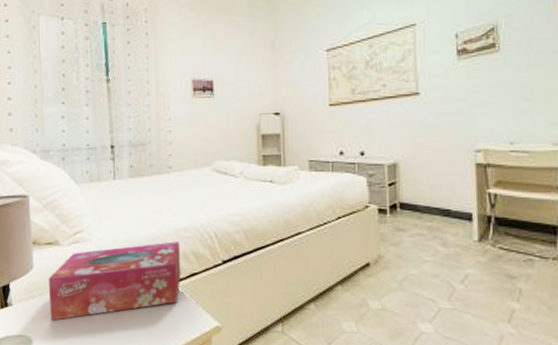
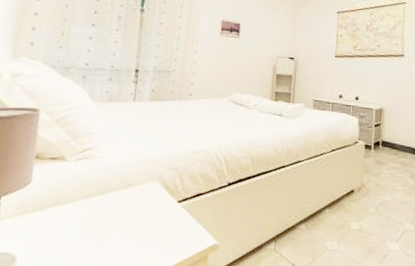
tissue box: present [48,241,181,321] -> none [41,163,189,237]

